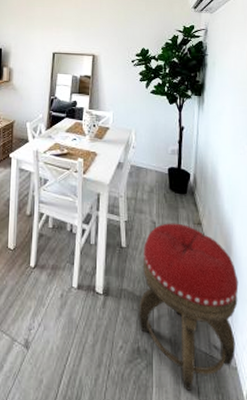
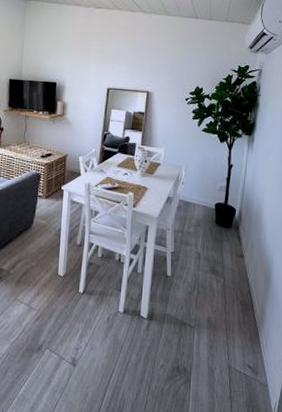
footstool: present [139,223,239,391] -> none [180,255,275,404]

